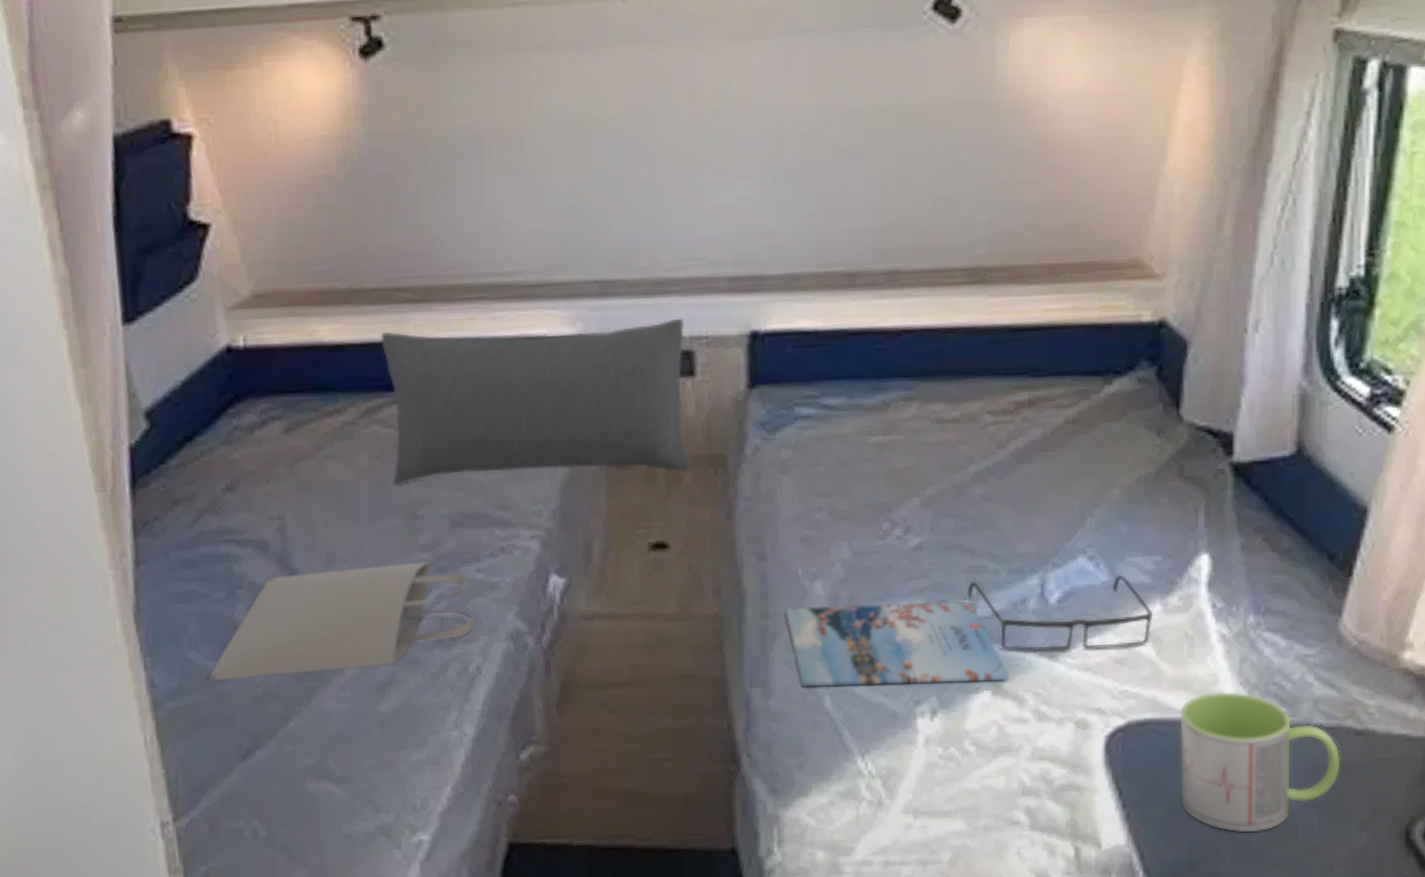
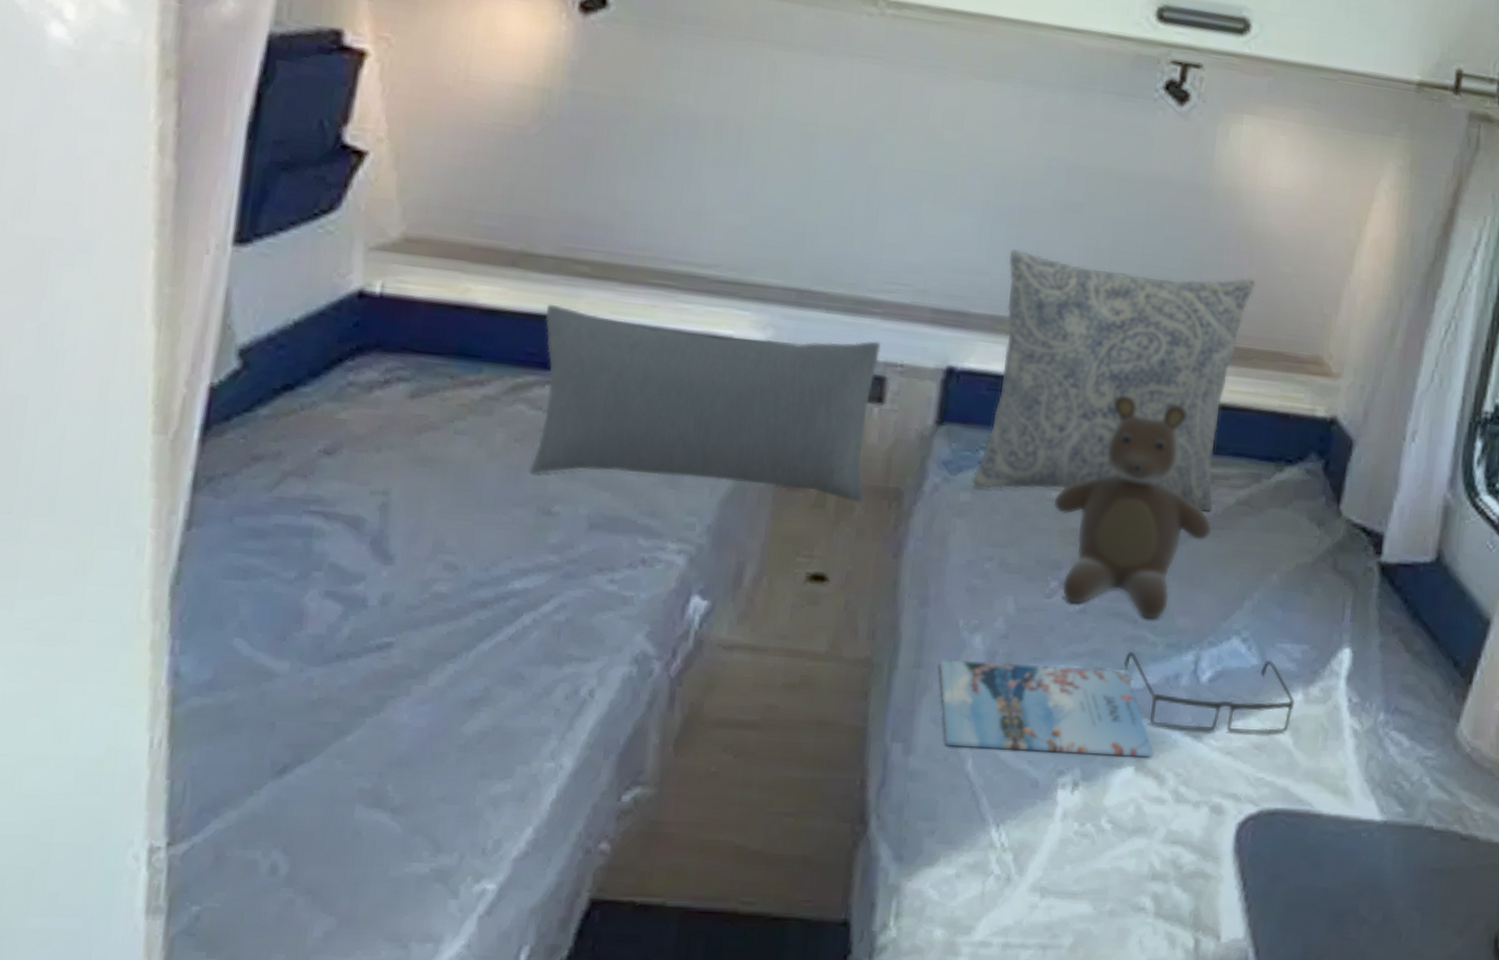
tote bag: present [207,561,475,681] -> none [250,560,596,680]
pillow: none [791,191,1059,443] -> present [972,248,1256,513]
teddy bear: none [874,332,1042,549] -> present [1054,395,1212,620]
mug: present [1180,692,1341,833] -> none [1299,787,1446,932]

